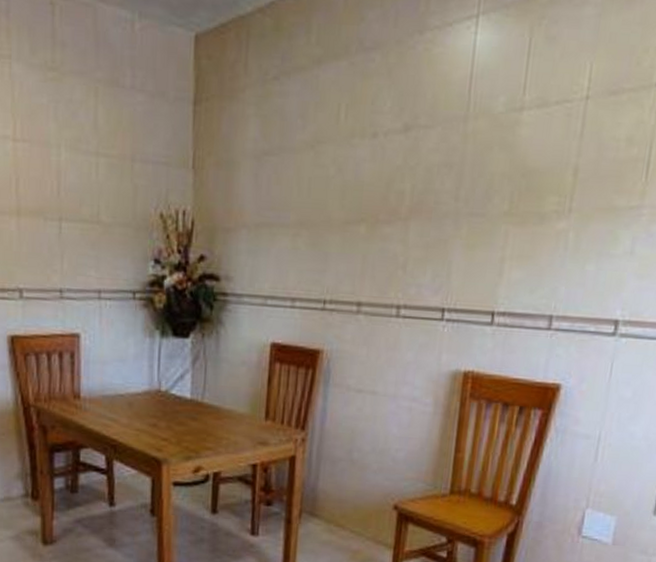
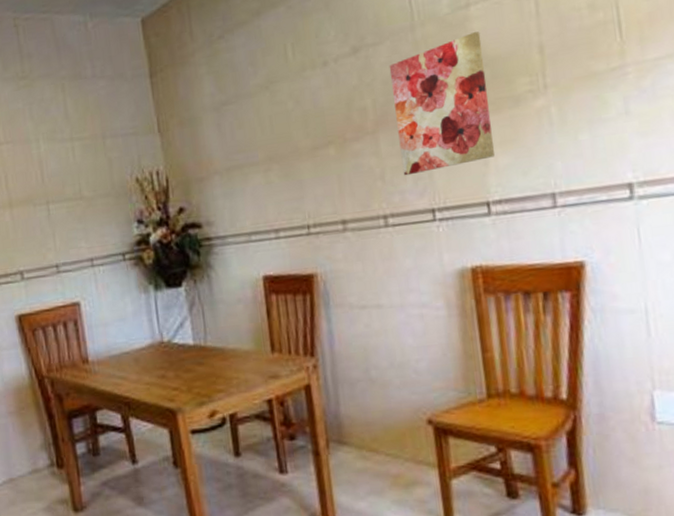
wall art: none [424,138,526,271] -> present [389,32,495,176]

